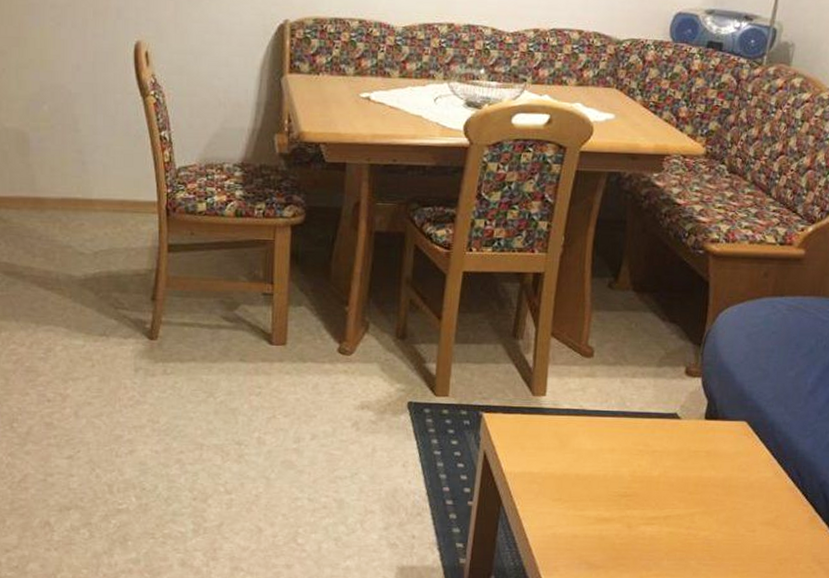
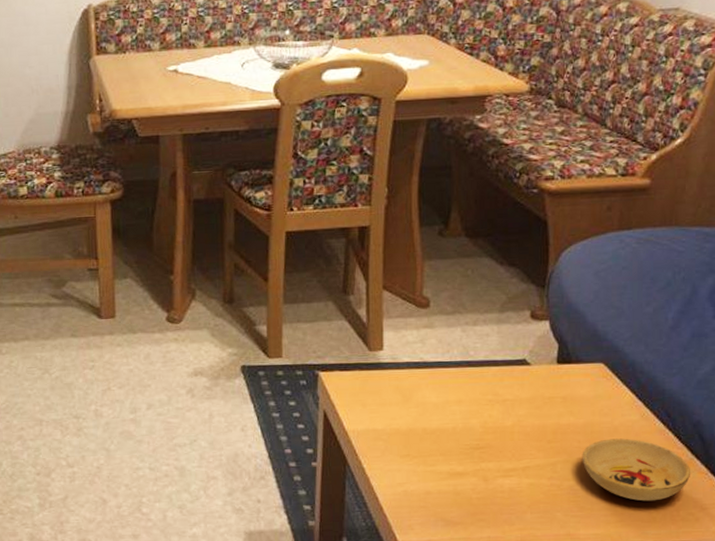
bowl: none [718,493,813,554] -> present [582,438,690,502]

